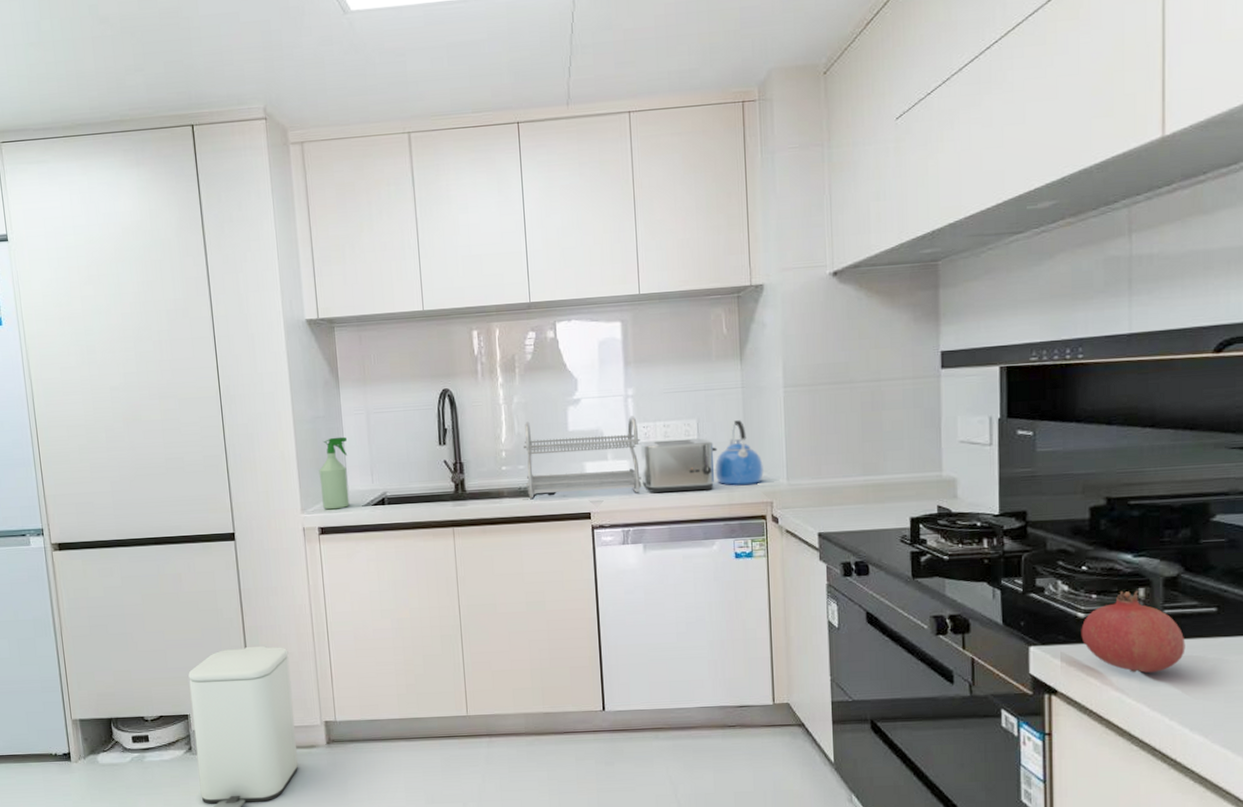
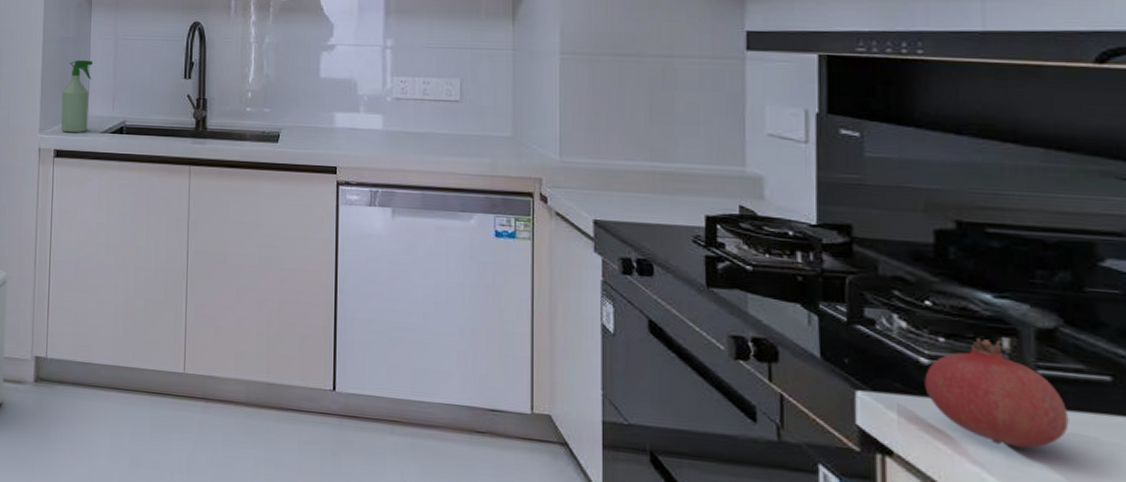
dish rack: present [523,416,642,499] -> none [269,63,397,151]
toaster: present [640,438,718,494] -> none [395,97,482,157]
kettle: present [715,420,764,486] -> none [477,84,533,156]

